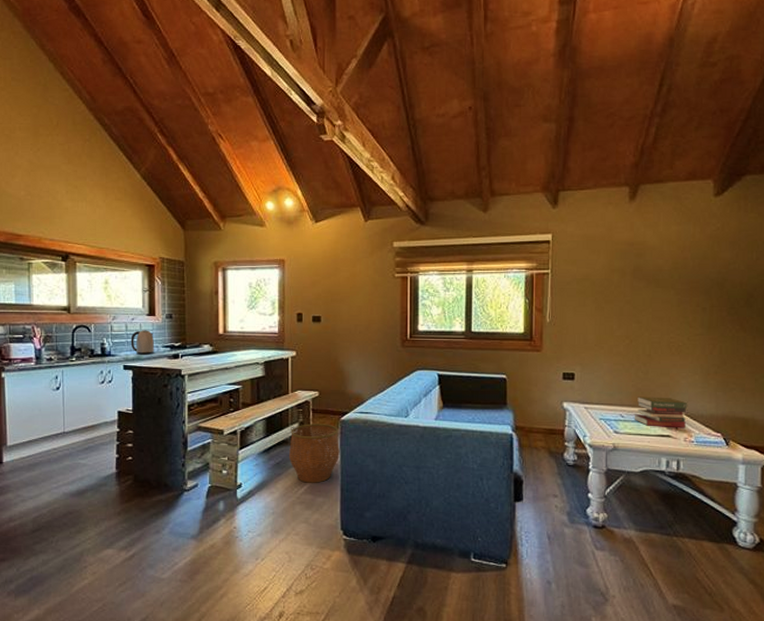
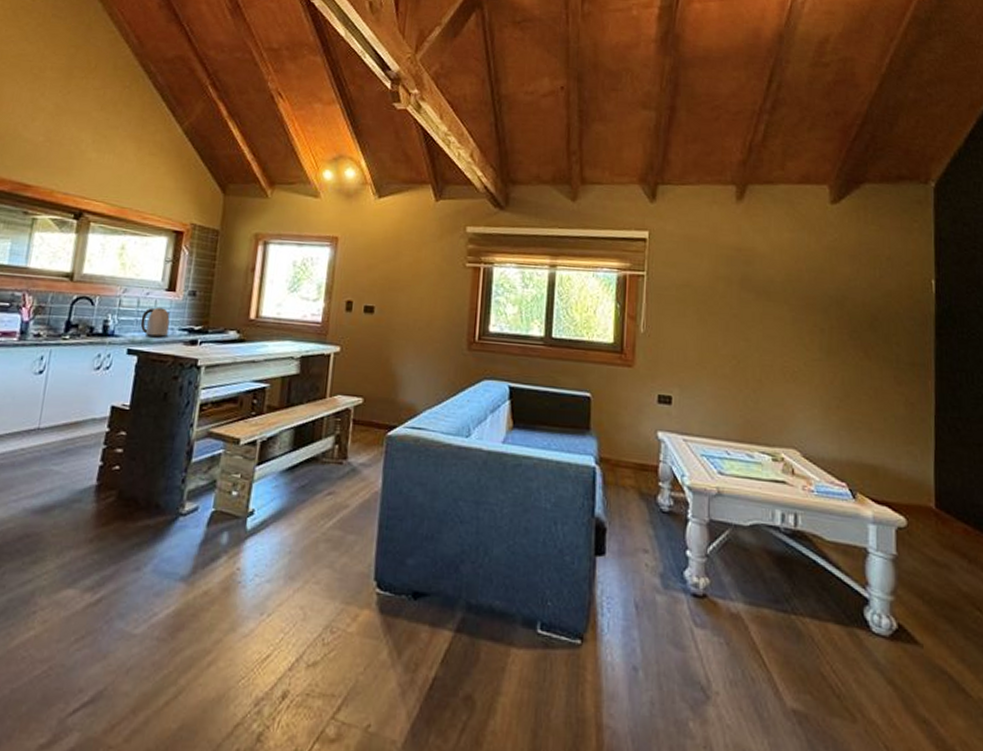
basket: present [288,424,340,483] -> none [317,437,383,516]
books: present [634,396,687,428] -> none [742,430,805,474]

